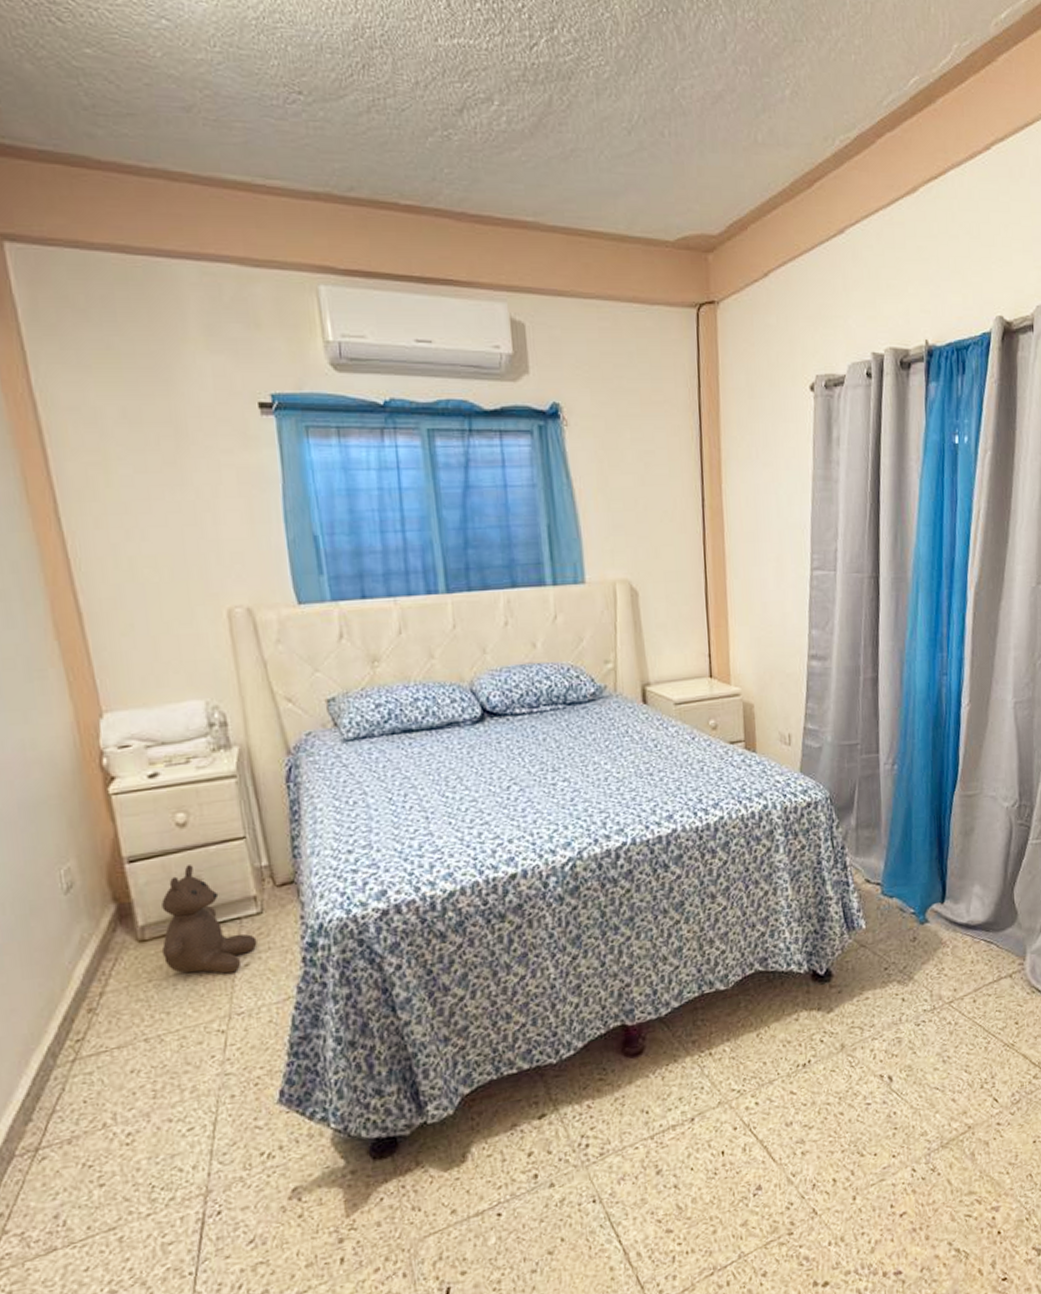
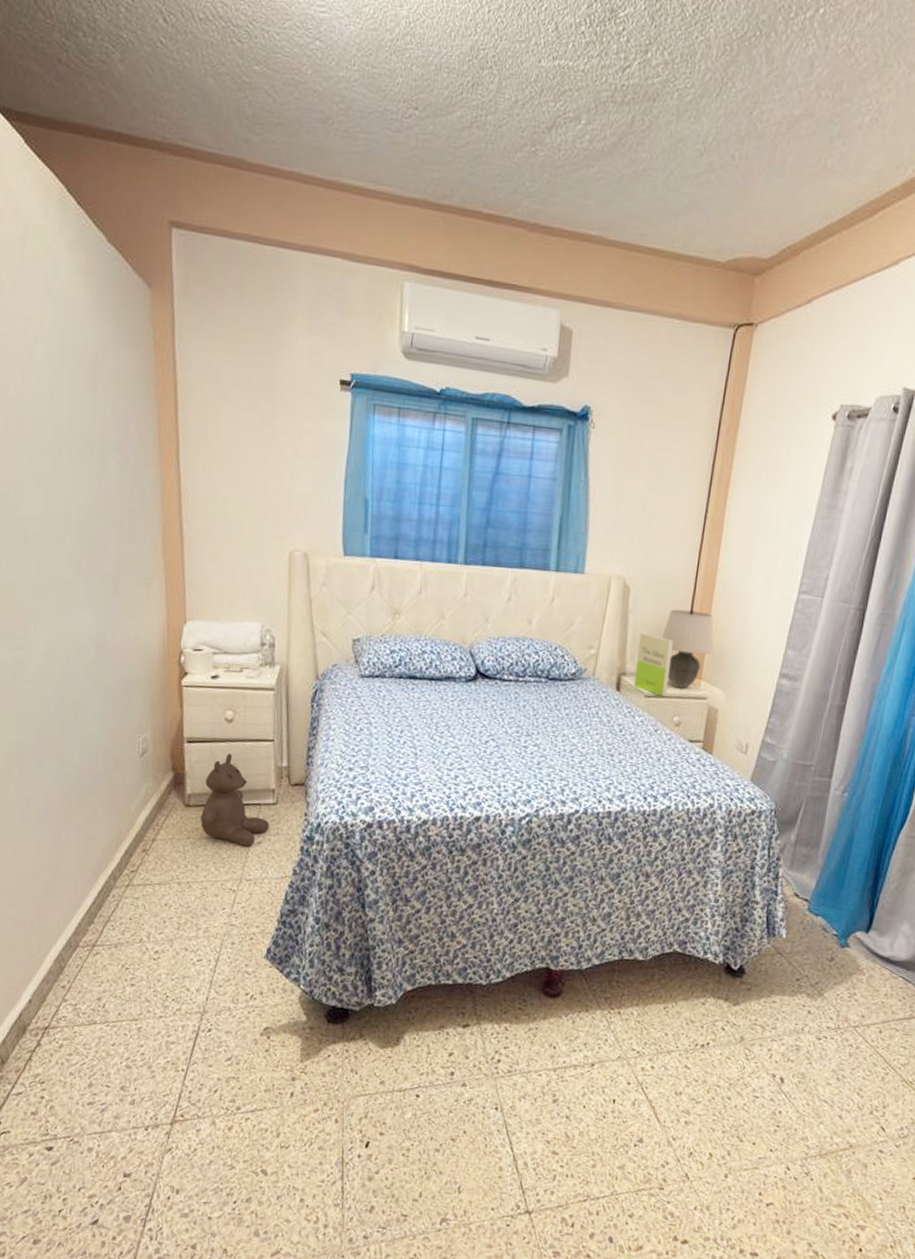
book: none [658,637,697,701] -> present [634,633,673,697]
table lamp: none [680,604,737,689] -> present [661,609,714,689]

